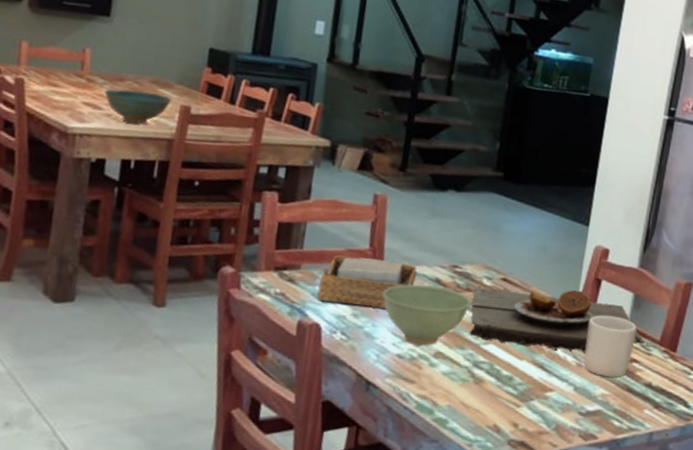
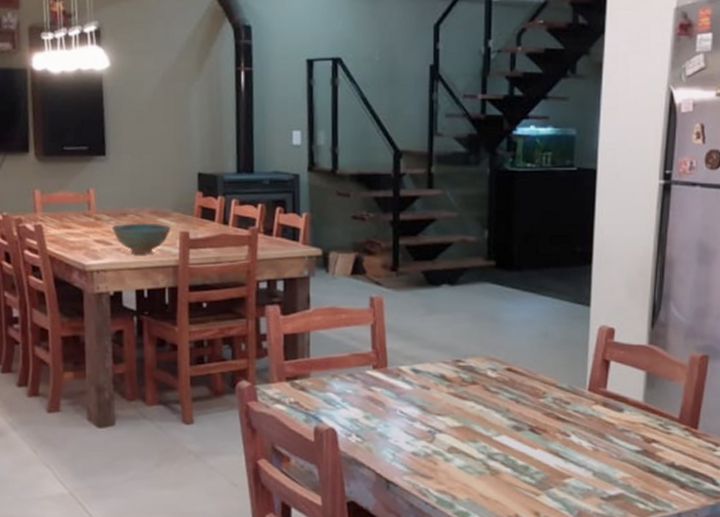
napkin holder: present [316,255,417,309] -> none [328,360,421,409]
bowl: present [382,284,472,346] -> none [391,382,478,442]
plate: present [469,286,645,352] -> none [479,373,662,436]
mug: present [584,315,637,377] -> none [600,396,652,459]

